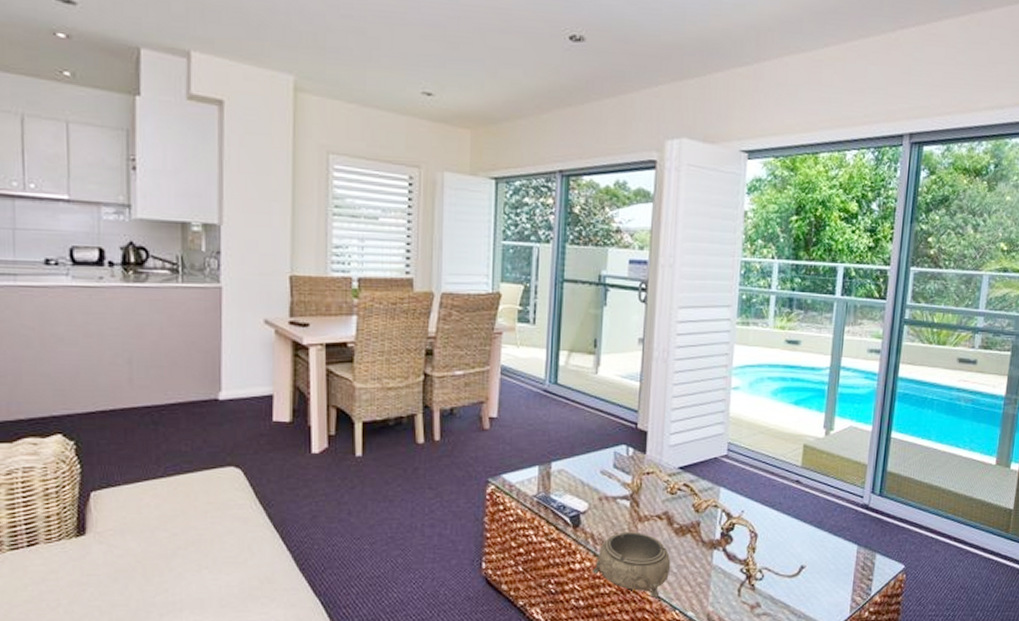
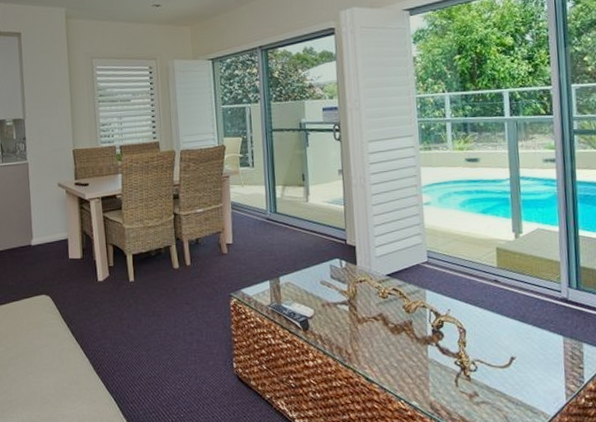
decorative bowl: present [592,531,671,599] -> none [324,332,391,390]

